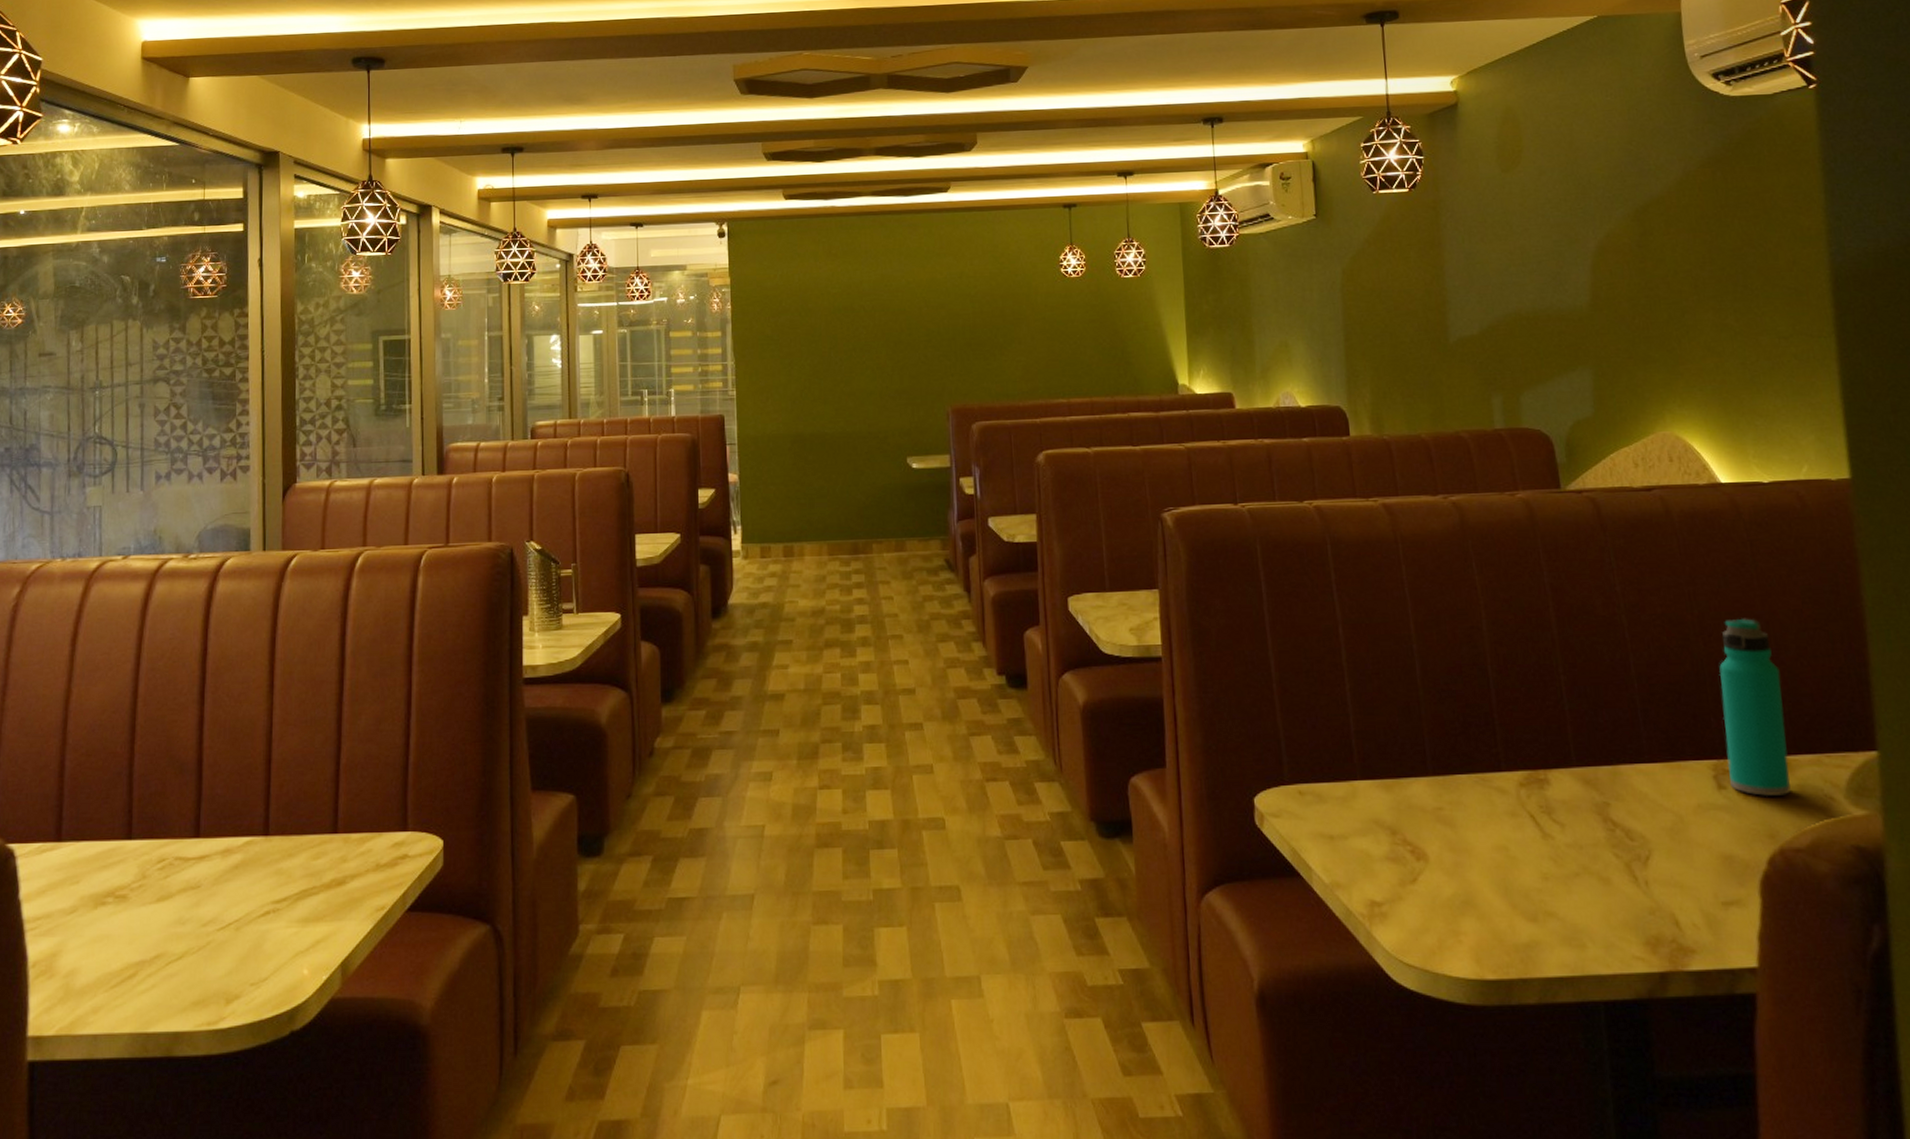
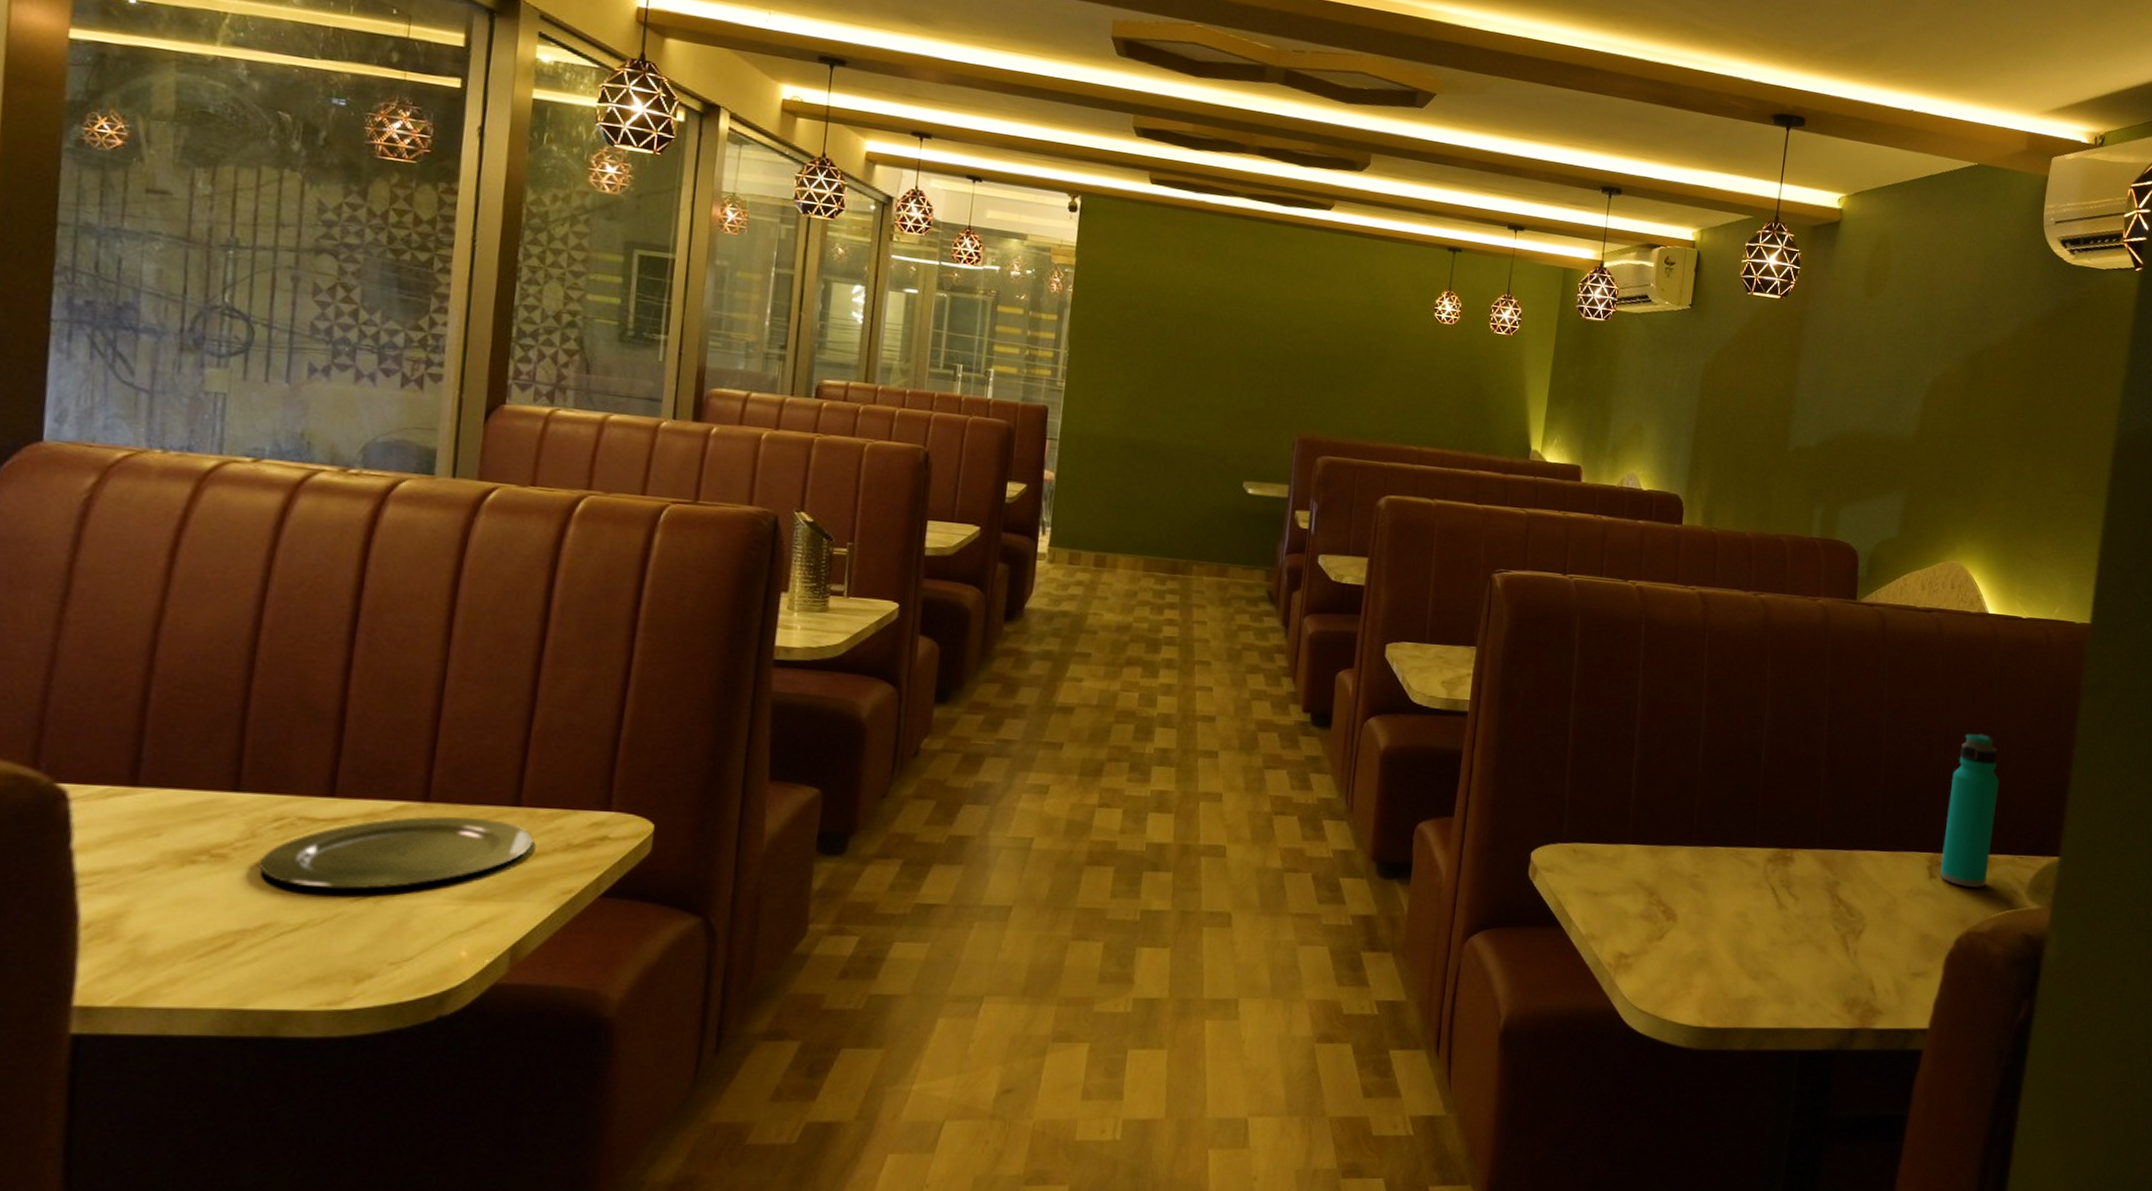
plate: none [150,846,350,920] -> present [259,816,533,890]

